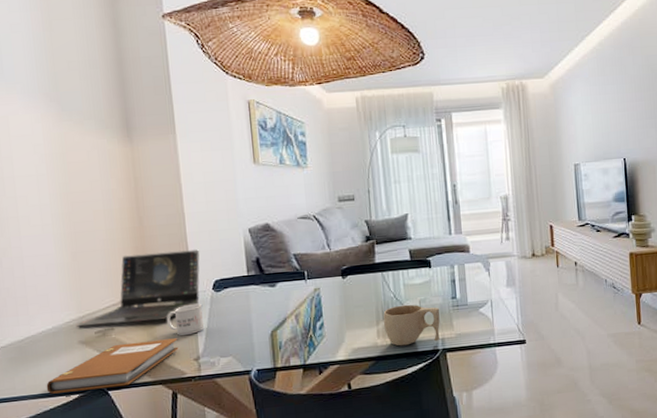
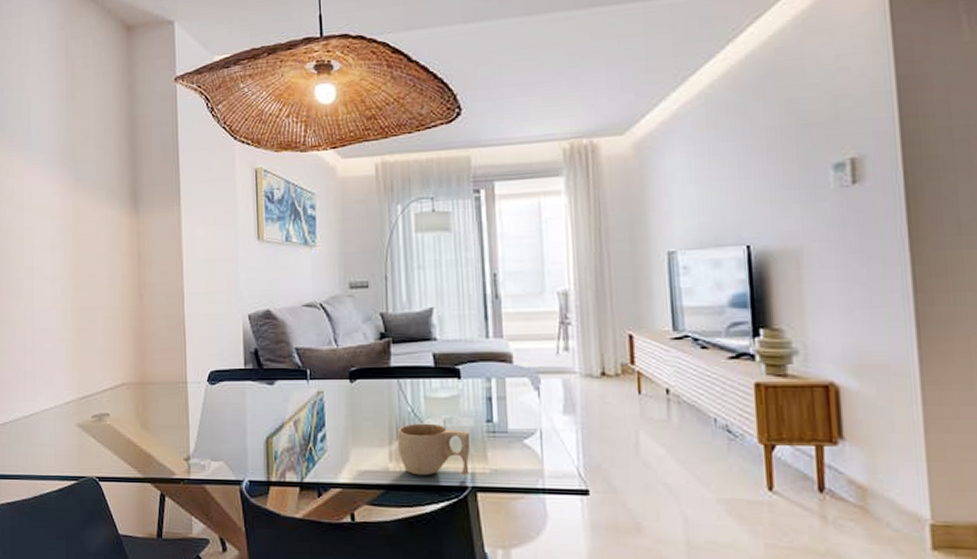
notebook: present [46,338,179,394] -> none [45,432,170,479]
laptop computer: present [75,249,200,327] -> none [75,335,197,410]
mug: present [166,303,204,336] -> none [159,395,196,430]

